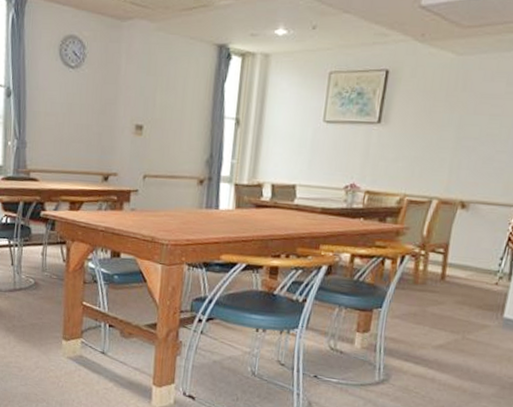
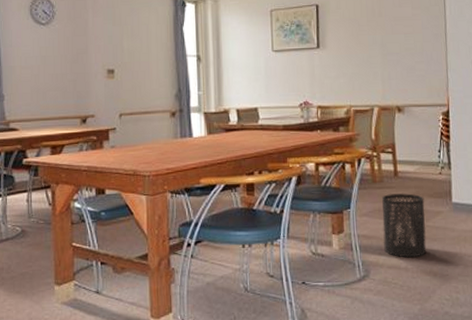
trash can: none [411,298,471,370] -> present [382,192,427,258]

